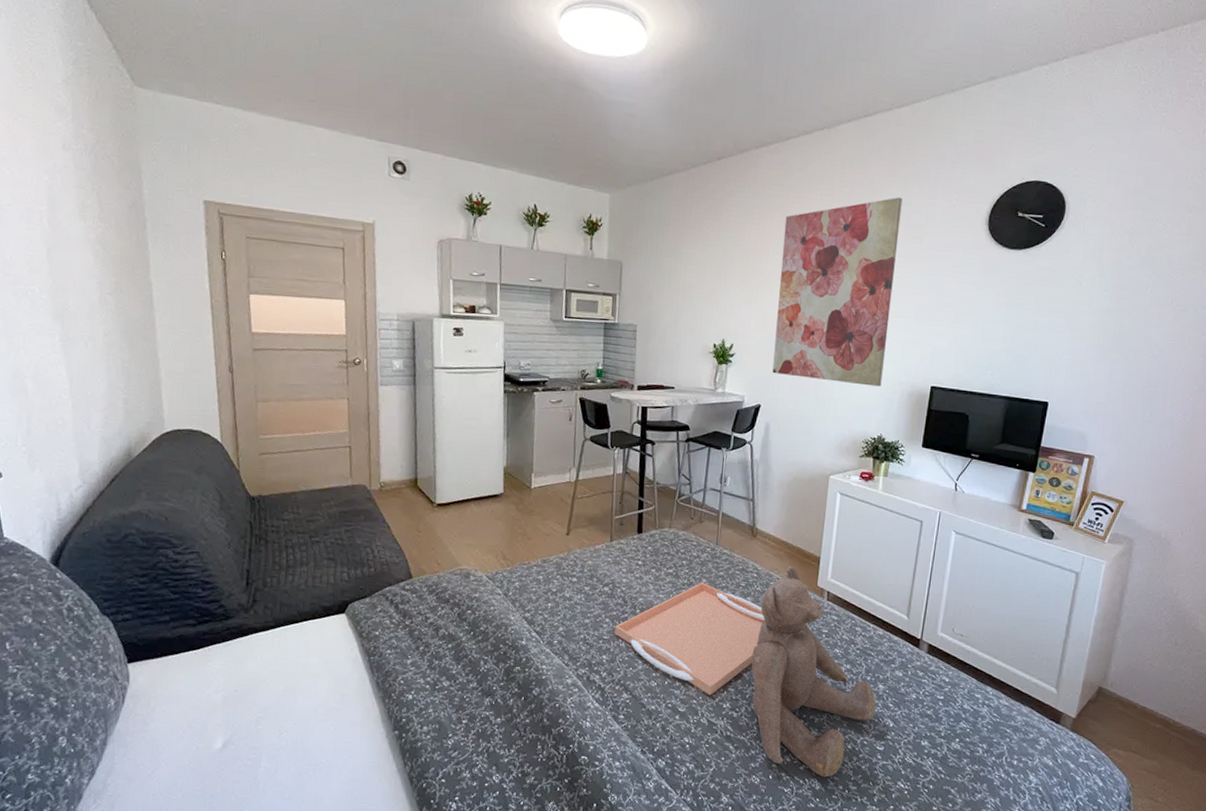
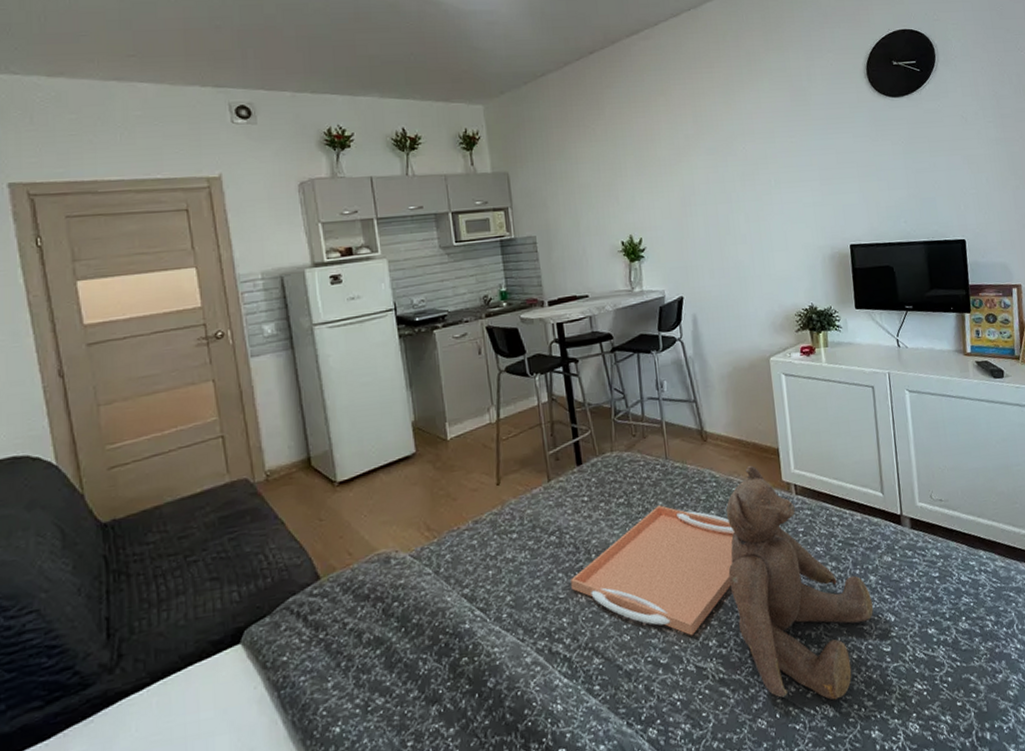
wall art: present [772,197,903,387] -> none [670,64,801,262]

